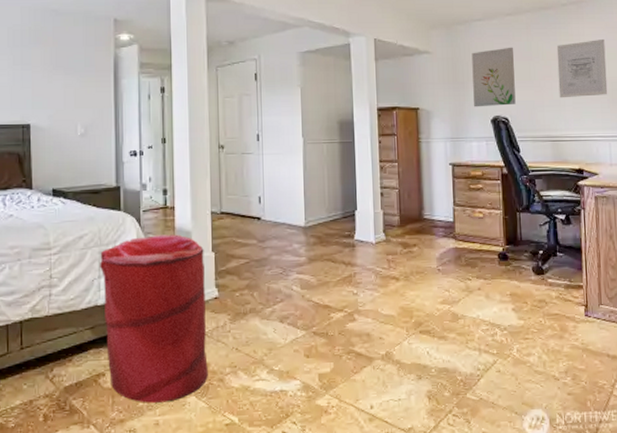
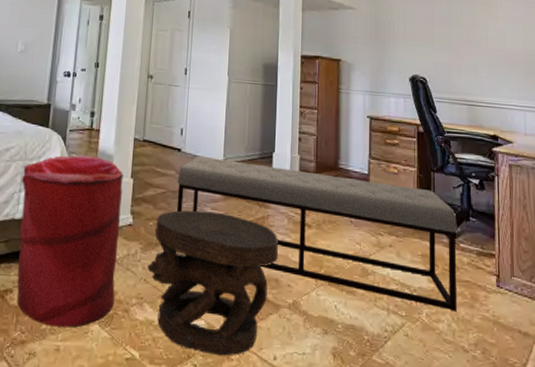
side table: none [237,275,367,411] -> present [147,210,278,356]
bench: none [259,221,547,344] -> present [176,155,457,312]
wall art: present [472,47,516,107] -> none [394,11,434,66]
wall art: present [556,38,608,98] -> none [475,12,524,66]

